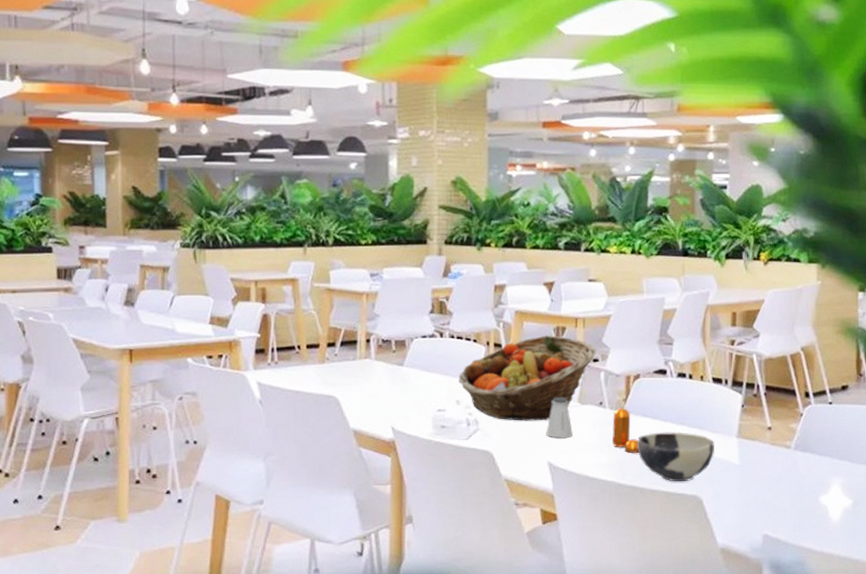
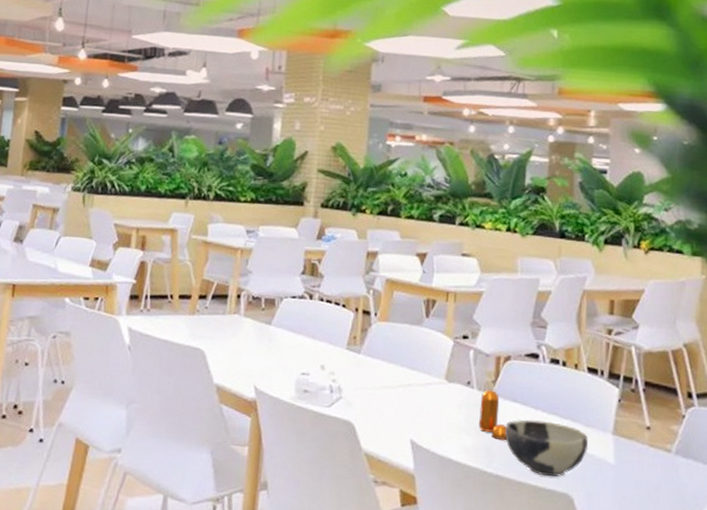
fruit basket: present [458,335,596,421] -> none [324,306,466,396]
saltshaker: present [546,397,572,438] -> none [410,371,438,416]

